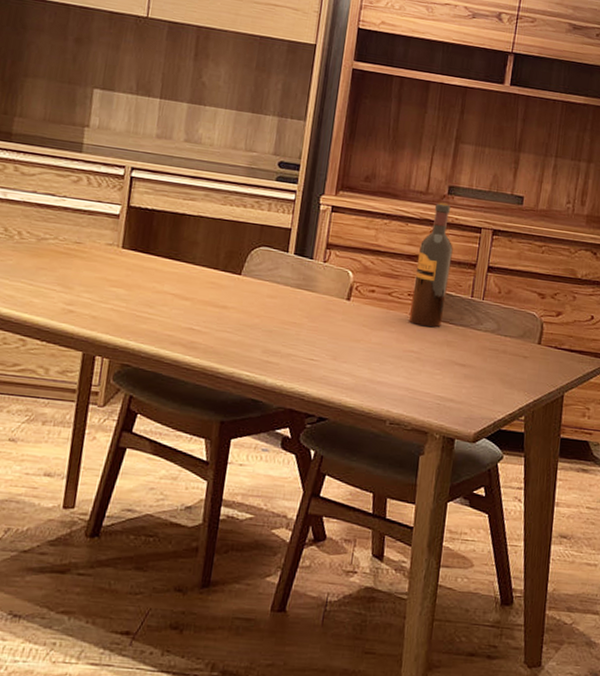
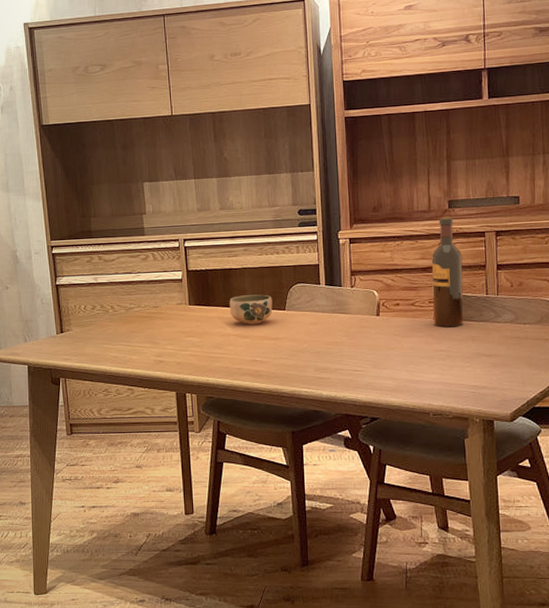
bowl: none [172,248,228,286] -> present [229,294,273,325]

